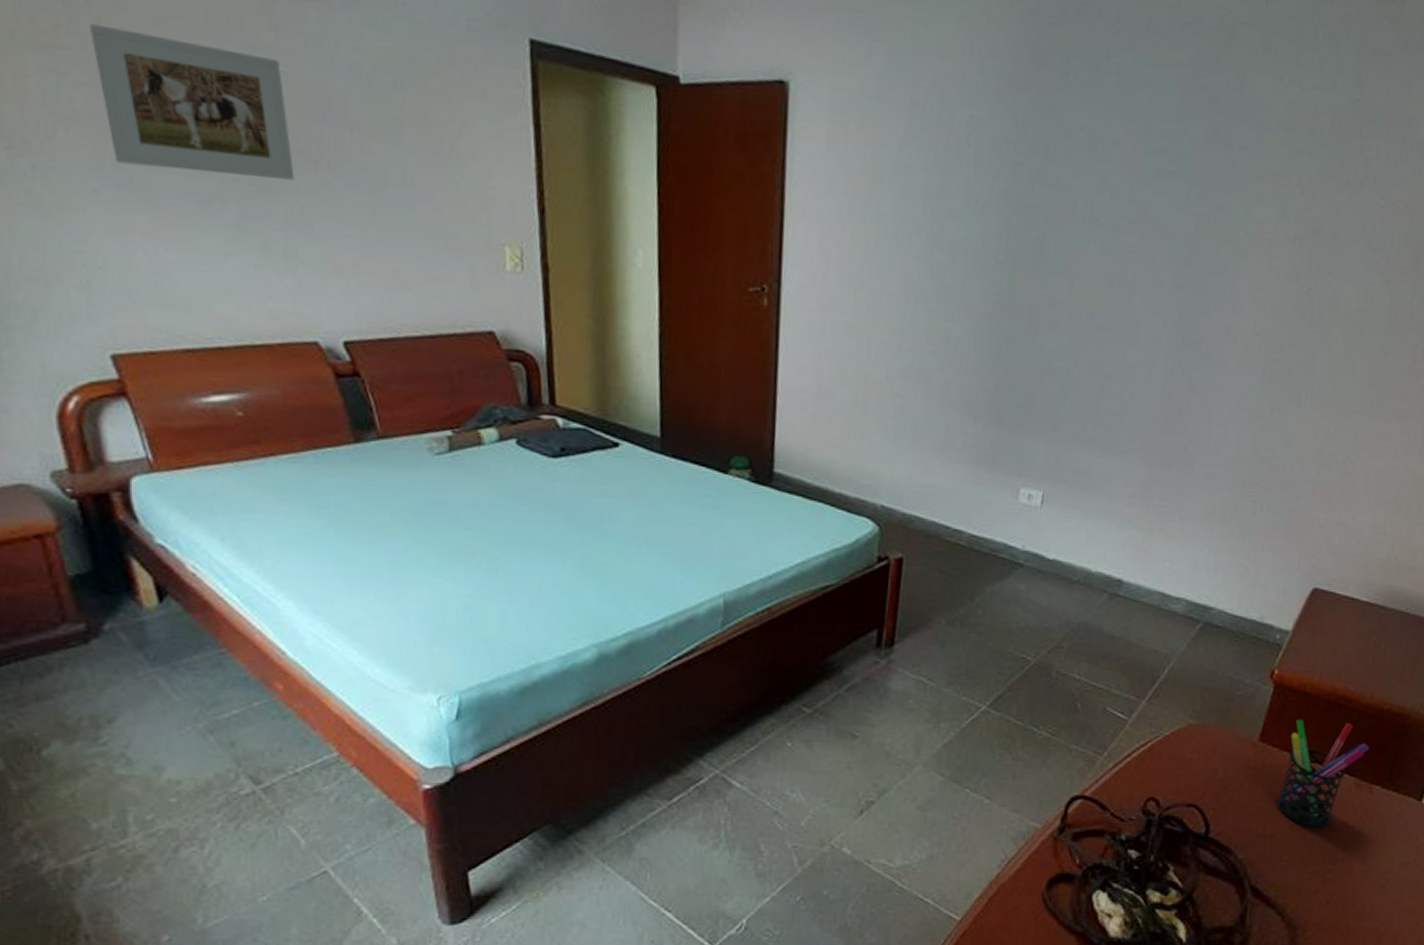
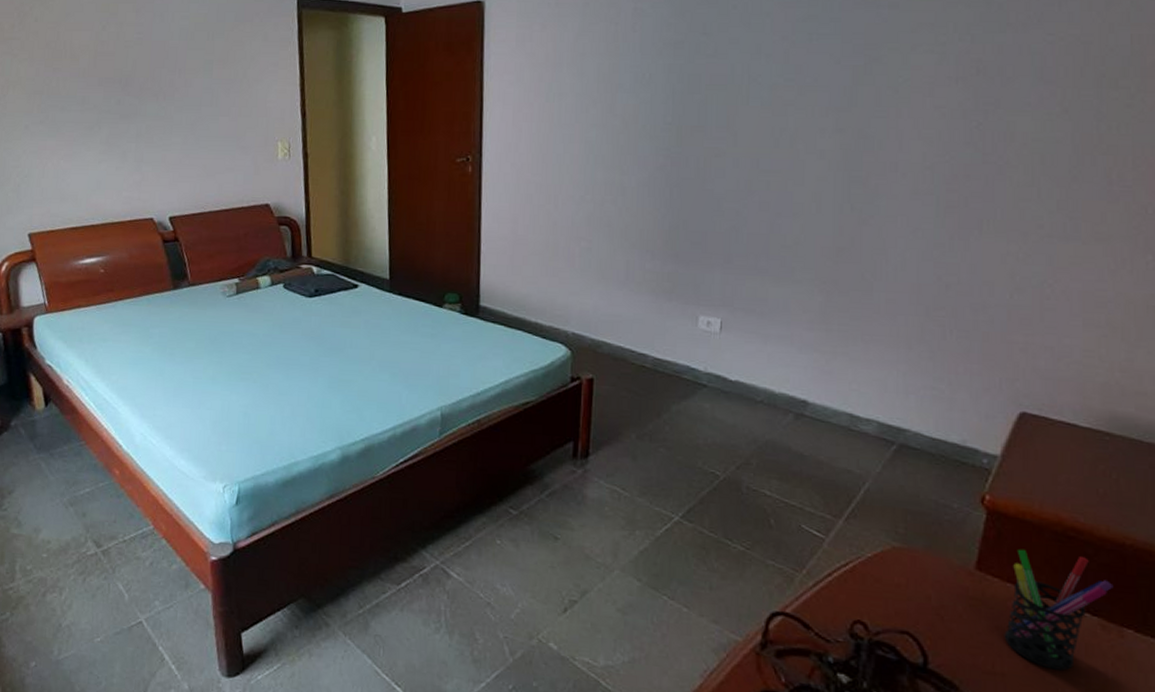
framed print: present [89,23,295,180] -> none [31,22,144,109]

